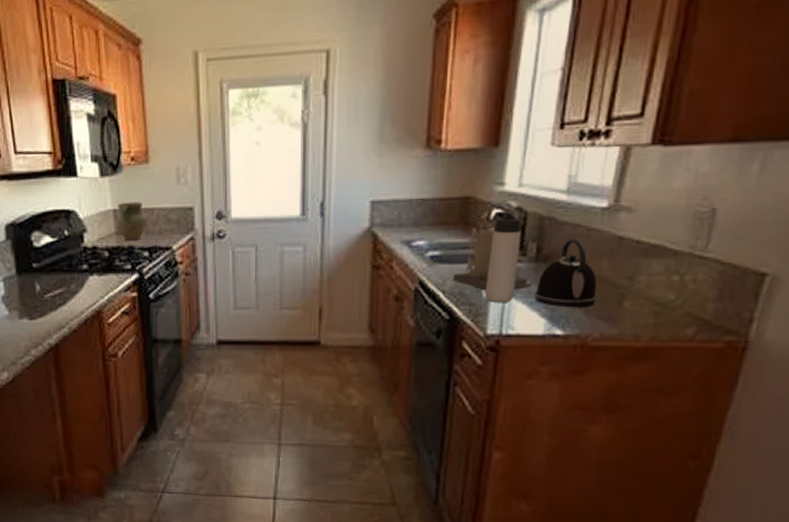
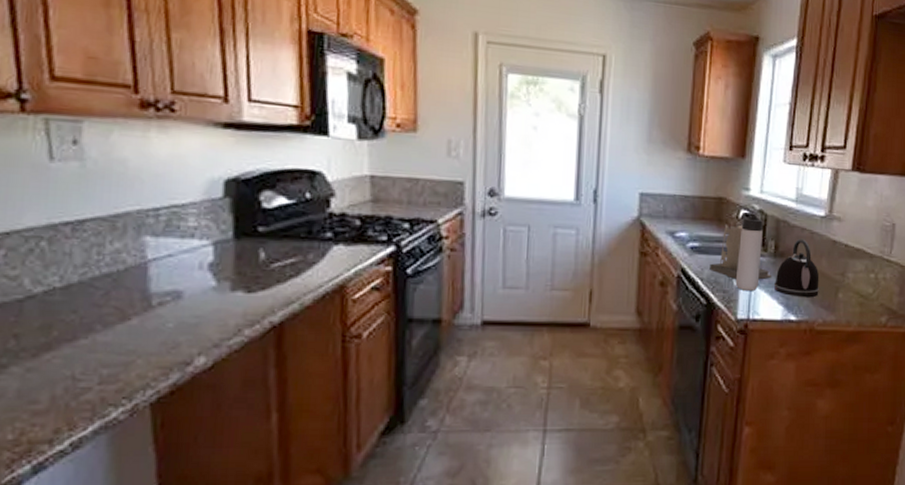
ceramic jug: present [116,201,147,240] -> none [372,169,410,210]

